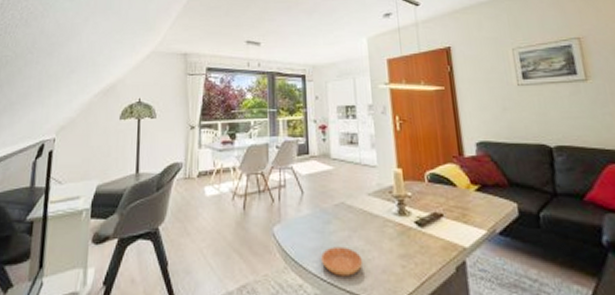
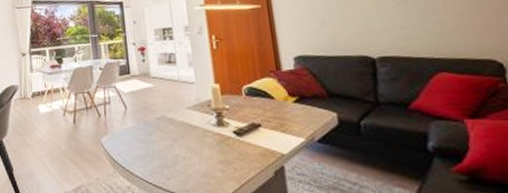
saucer: present [321,246,363,276] -> none [146,154,185,180]

